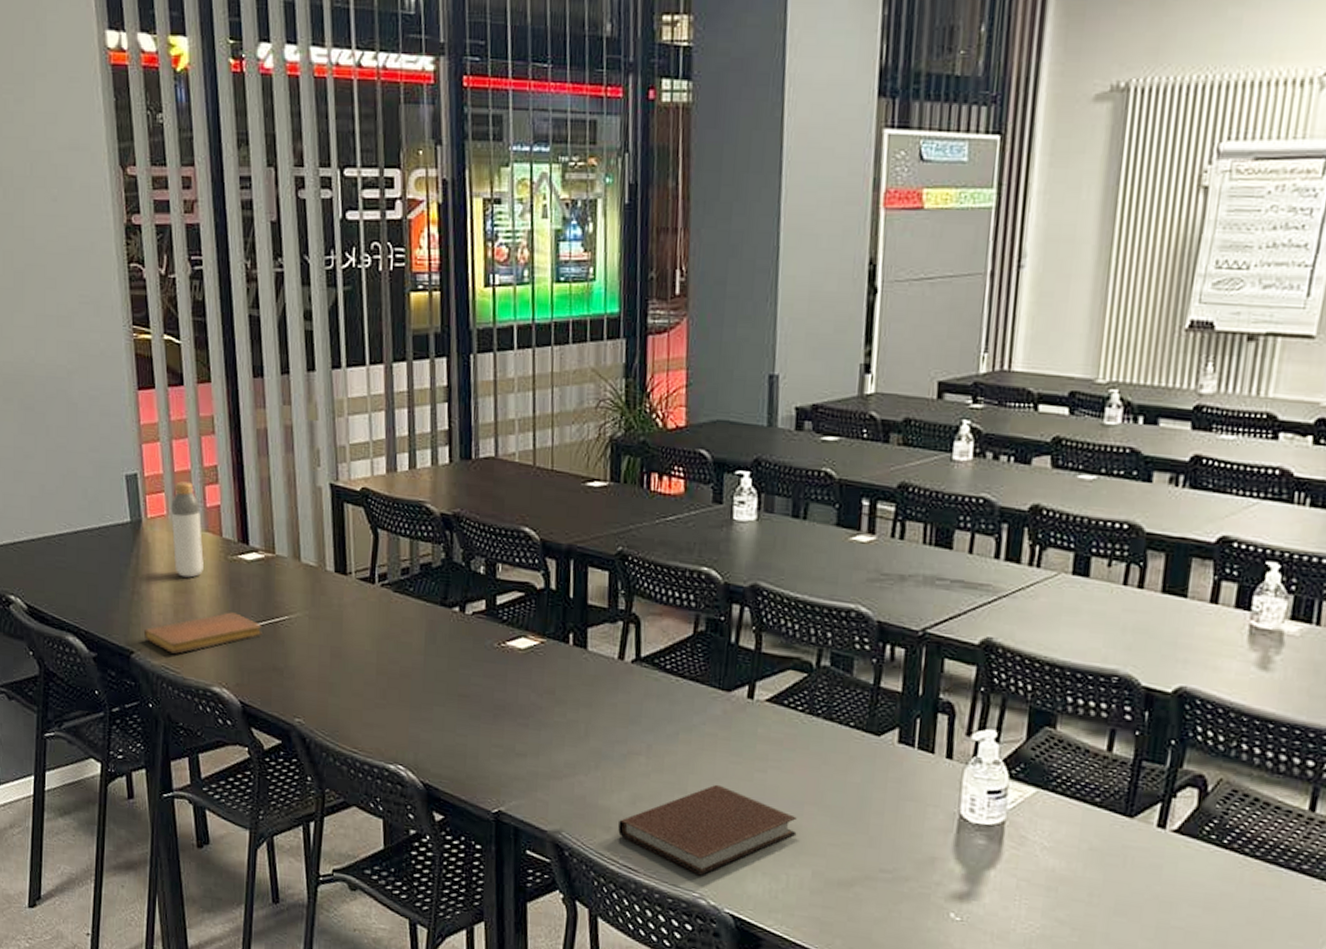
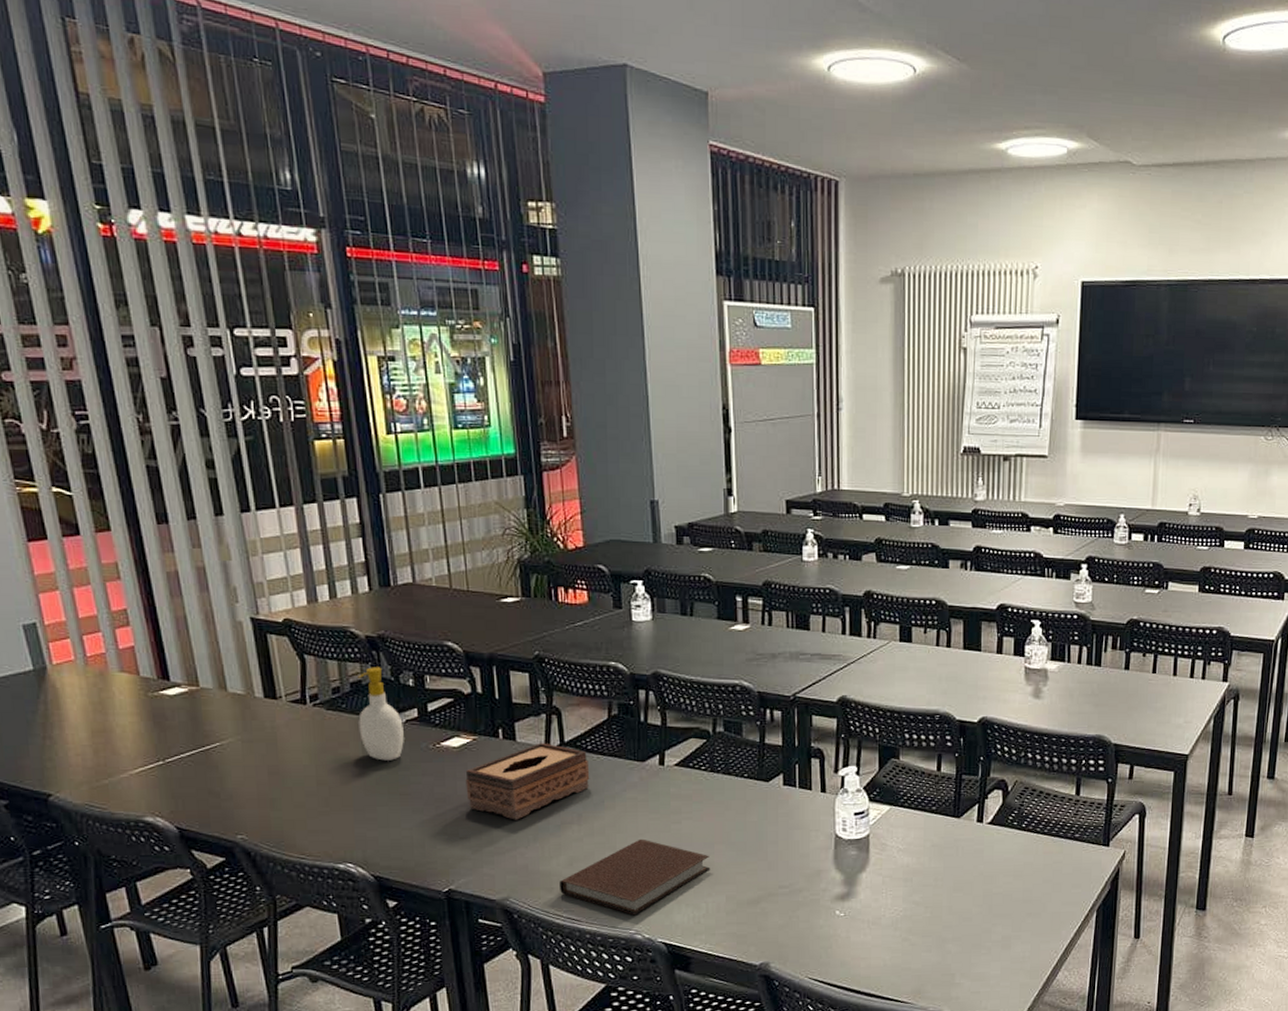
notebook: present [143,612,262,654] -> none [60,745,194,791]
bottle: present [171,481,204,578] -> none [79,627,122,717]
soap bottle: none [424,548,469,656] -> present [358,667,404,761]
tissue box: none [527,654,666,742] -> present [465,743,590,820]

